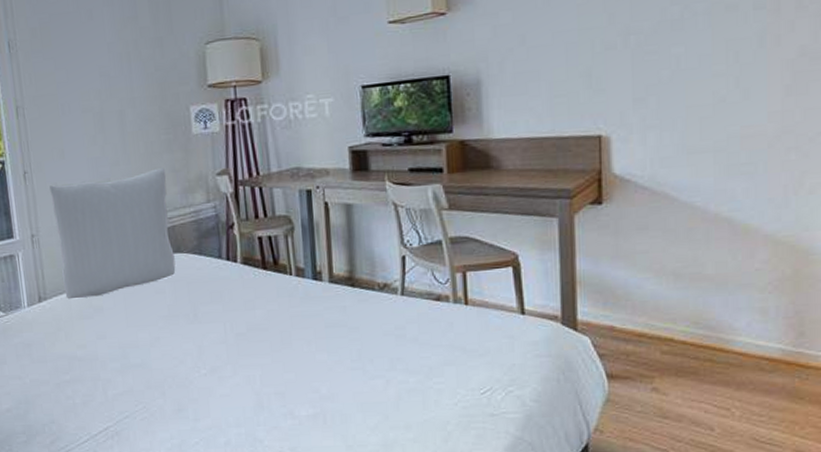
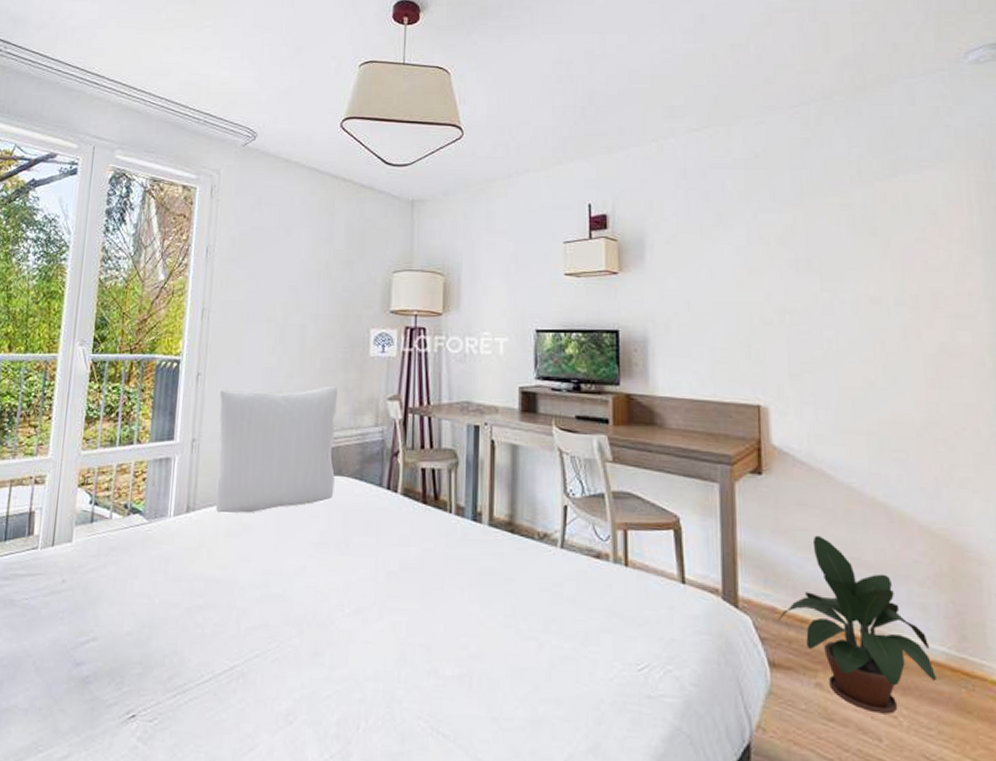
potted plant: none [616,256,770,408] -> present [778,535,936,714]

